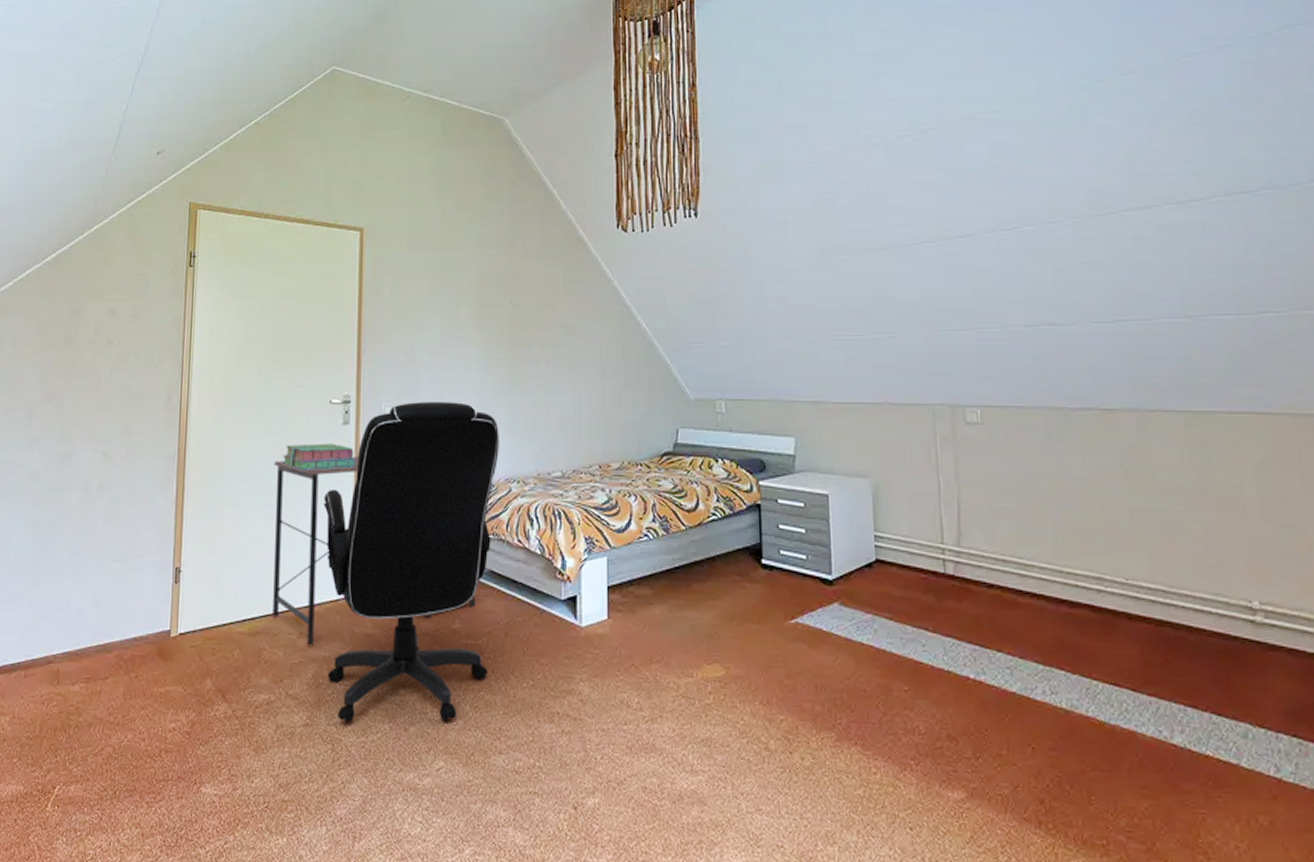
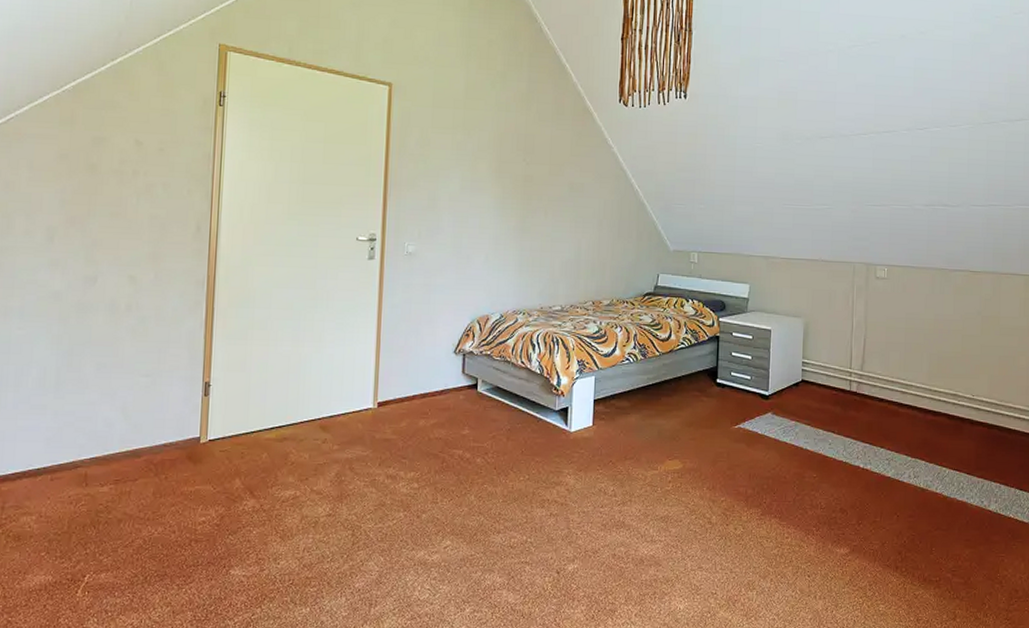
desk: present [272,456,476,646] -> none [299,287,483,449]
stack of books: present [282,443,357,470] -> none [310,275,380,299]
office chair: present [324,402,499,723] -> none [349,242,509,512]

